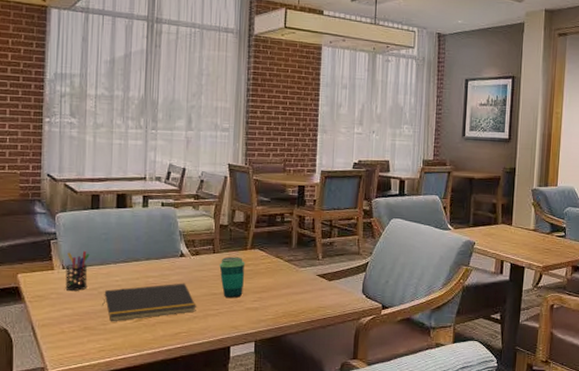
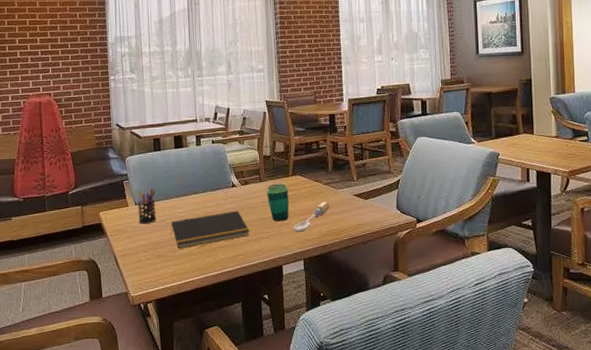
spoon: none [246,280,289,312] -> present [293,201,329,233]

